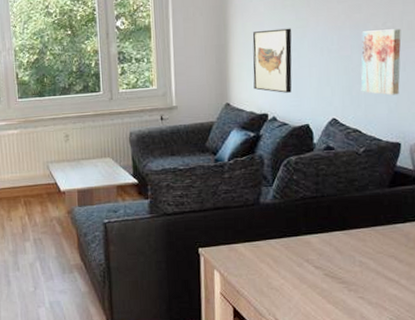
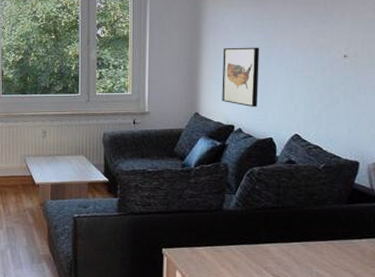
wall art: present [361,28,401,95] -> none [322,55,362,116]

